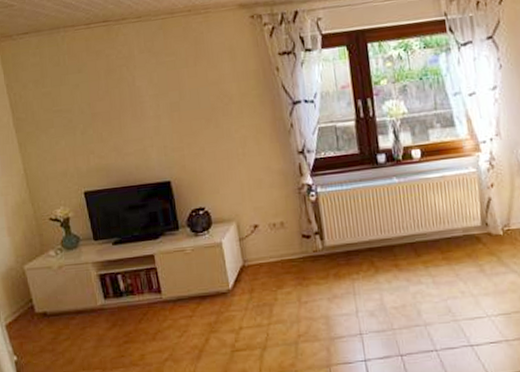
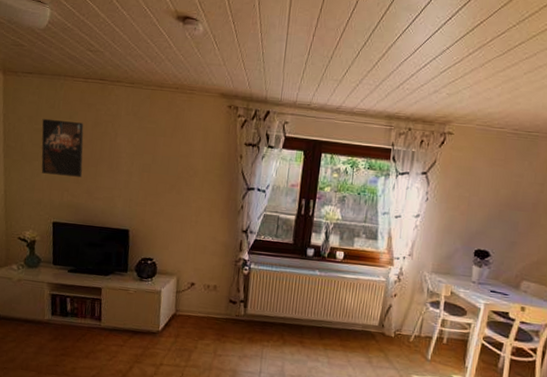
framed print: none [49,74,106,140] -> present [41,118,84,178]

